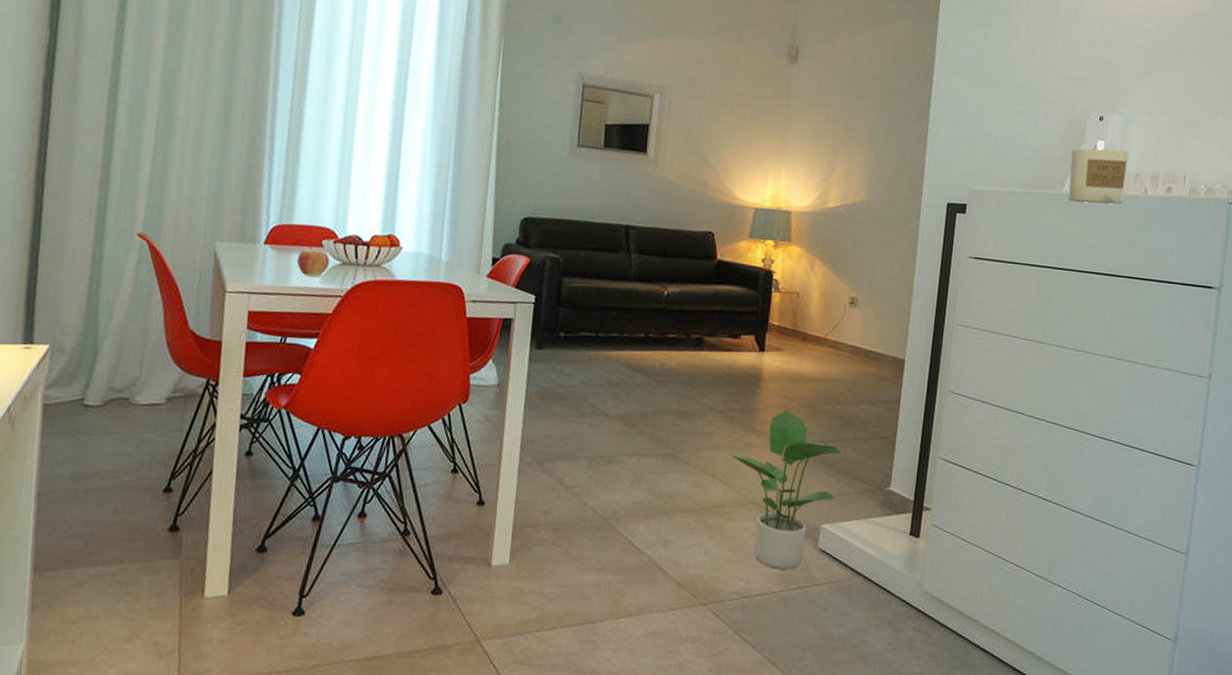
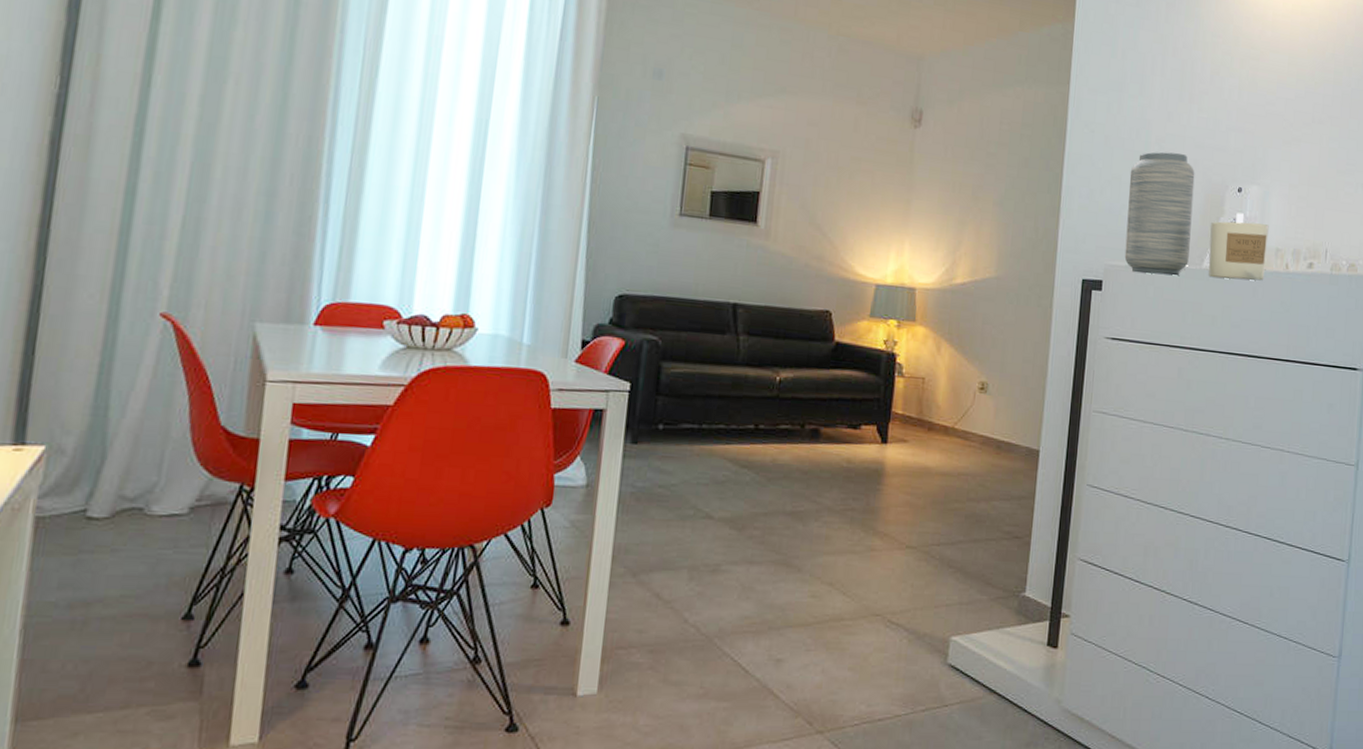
fruit: present [297,247,330,277] -> none [353,328,392,363]
potted plant: present [731,410,841,570] -> none [851,508,971,689]
vase: none [988,83,1058,199] -> present [1124,151,1195,275]

